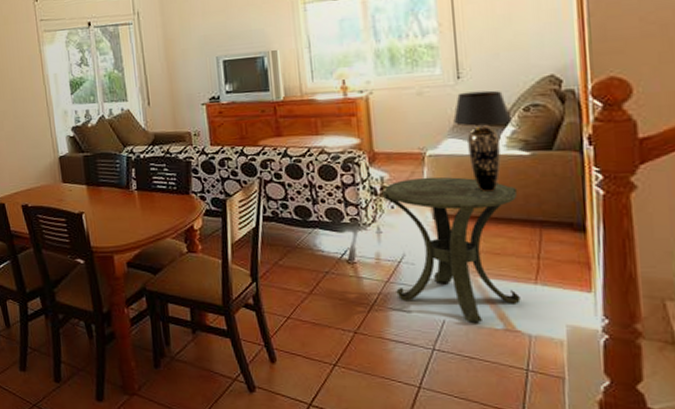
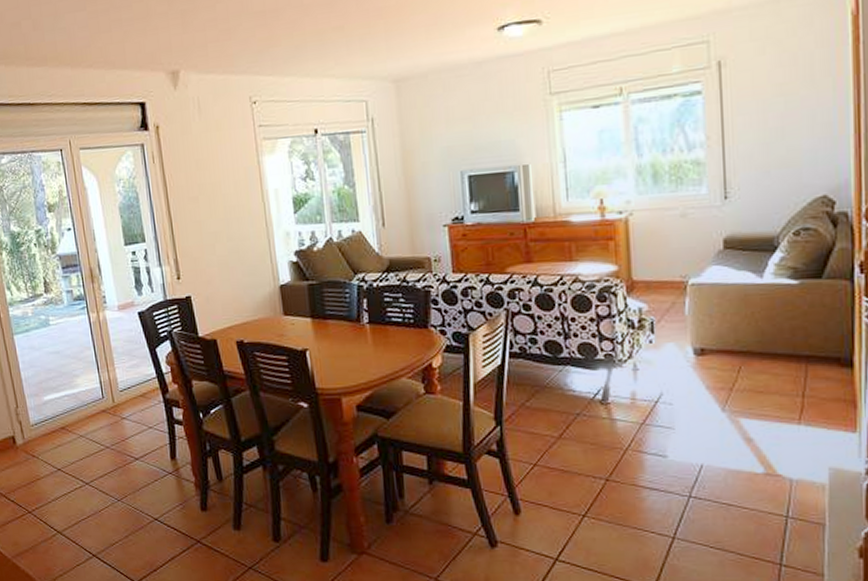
side table: present [383,177,521,323] -> none [641,308,784,467]
table lamp: present [453,90,512,193] -> none [719,212,781,325]

